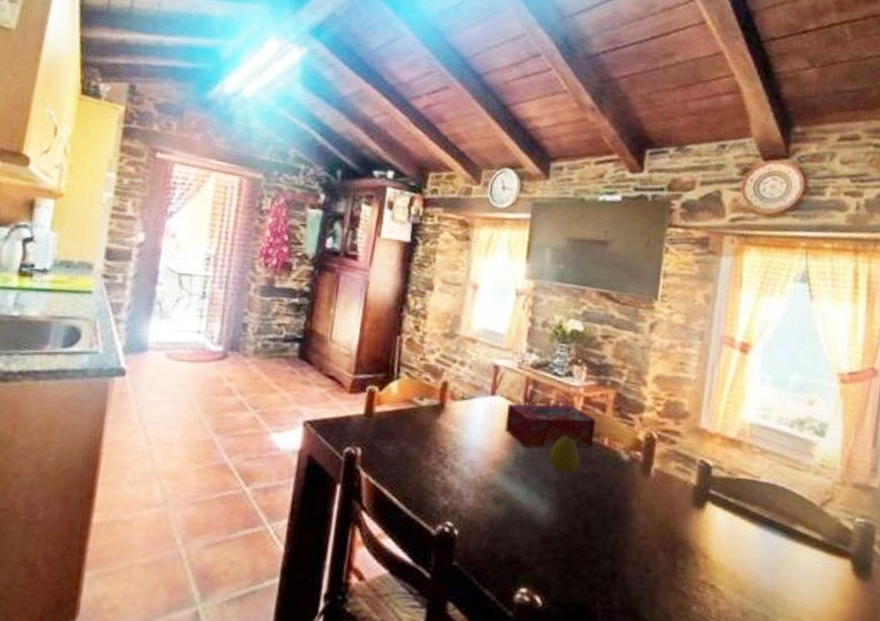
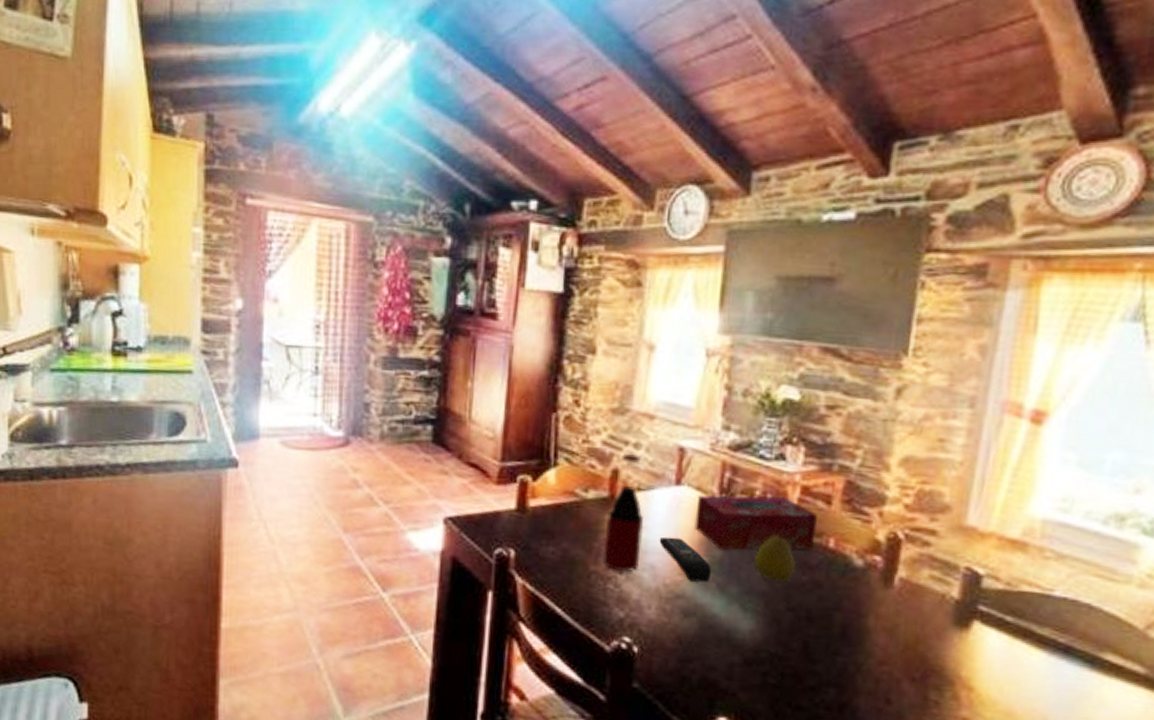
bottle: none [433,370,466,467] -> present [603,454,644,572]
remote control: none [477,437,517,475] -> present [659,536,711,582]

